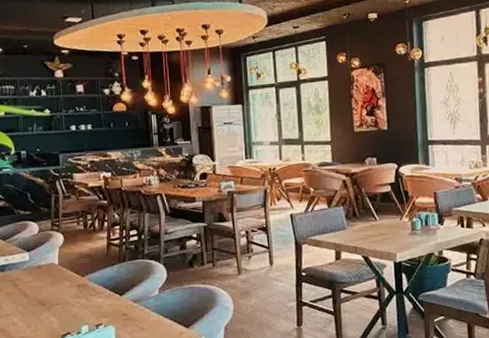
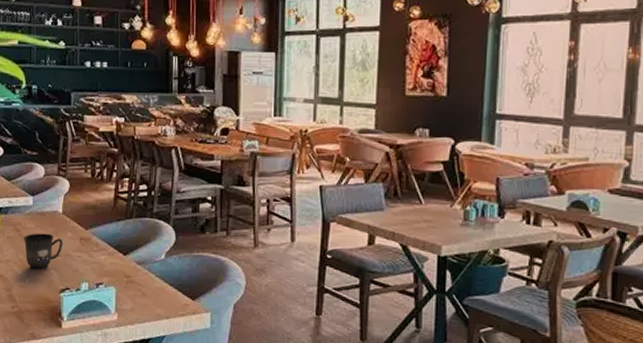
mug: none [22,284,62,320] -> present [24,233,64,269]

